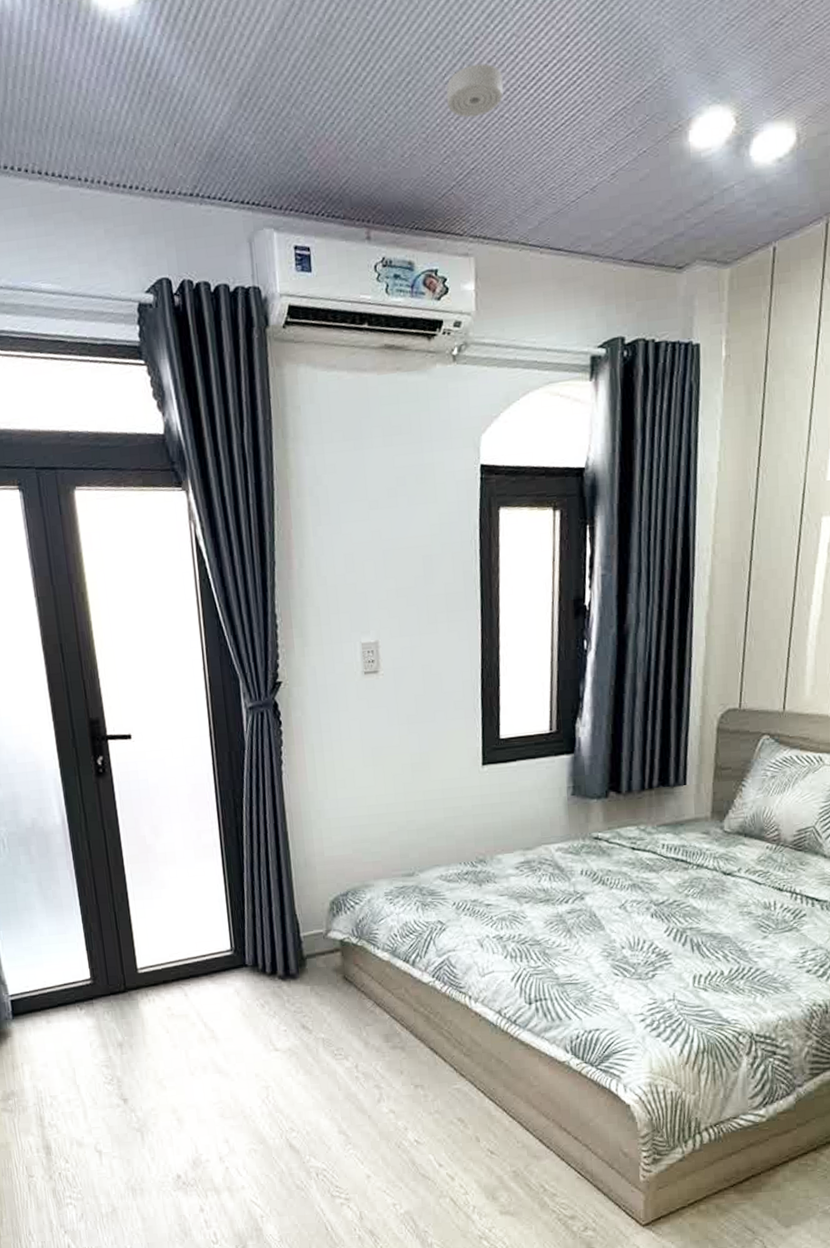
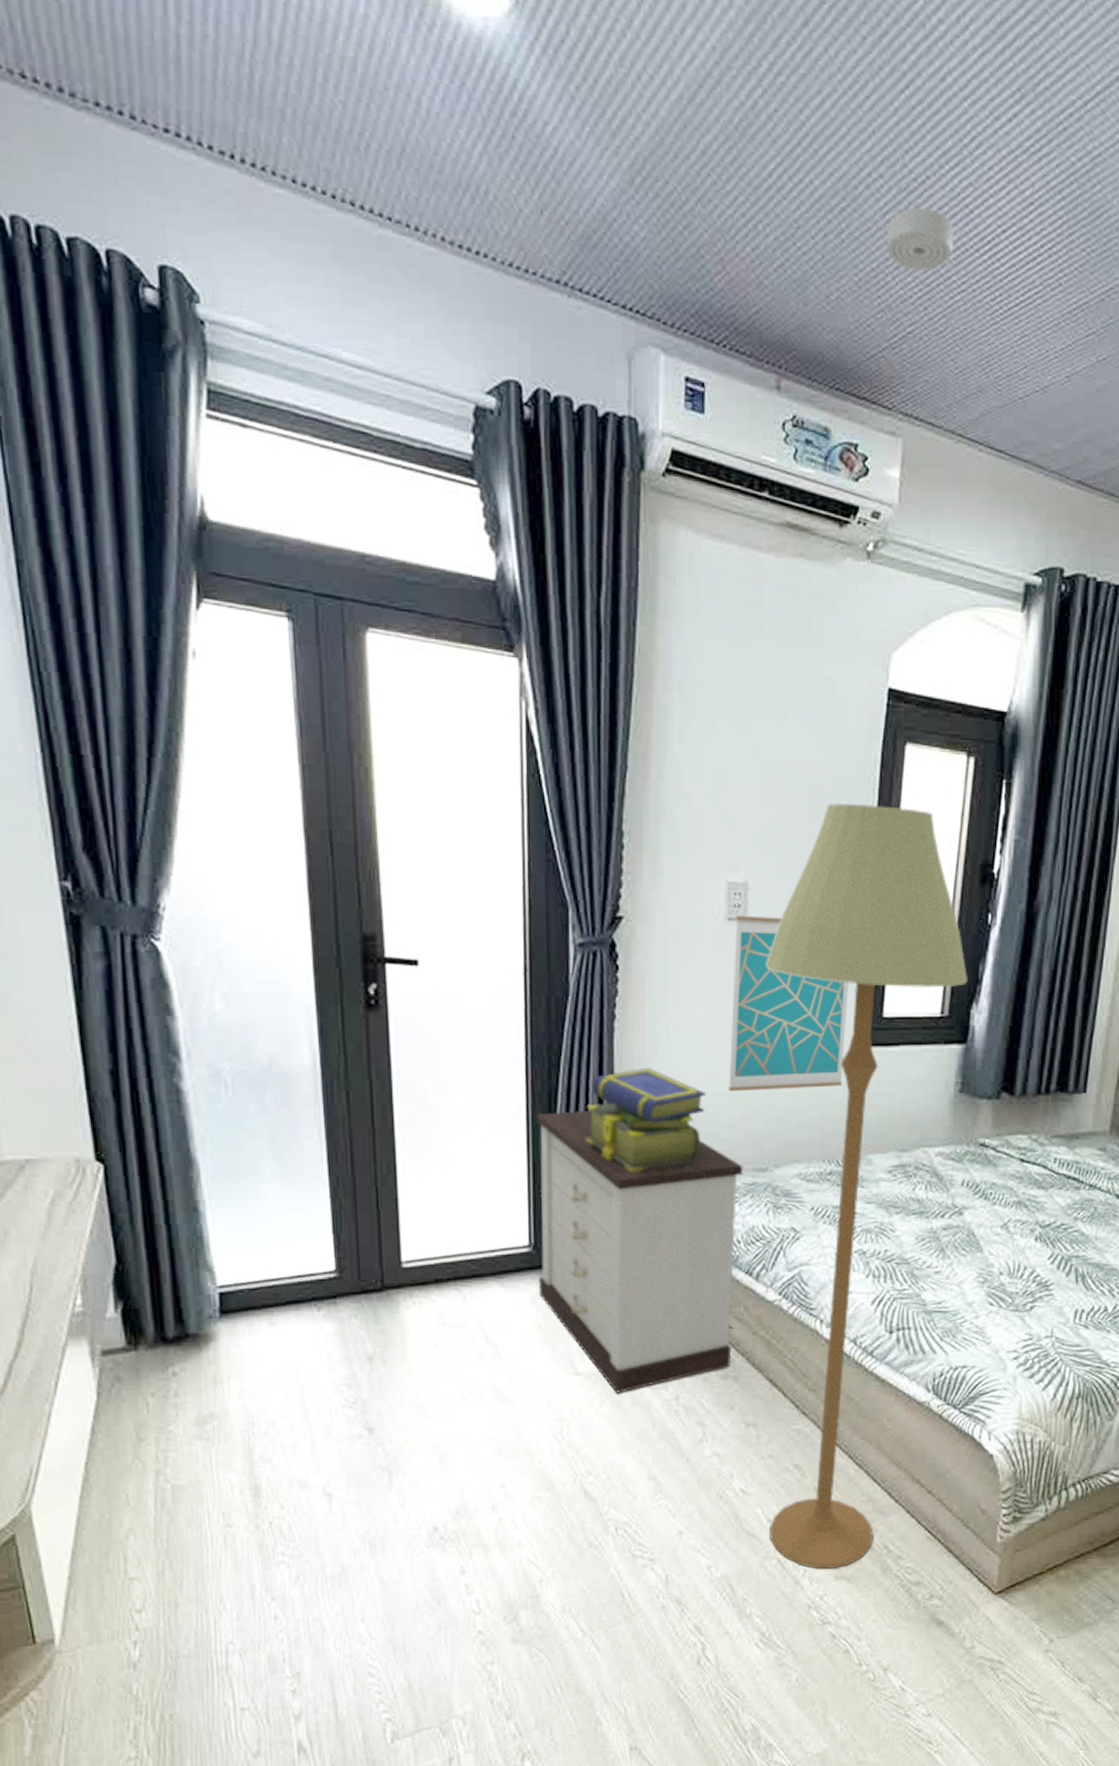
nightstand: none [228,839,398,1065] -> present [536,1111,743,1394]
stack of books: none [266,800,360,886] -> present [586,1067,707,1173]
wall art: none [370,666,470,814] -> present [729,915,849,1092]
floor lamp: none [398,561,570,1206] -> present [766,802,967,1569]

